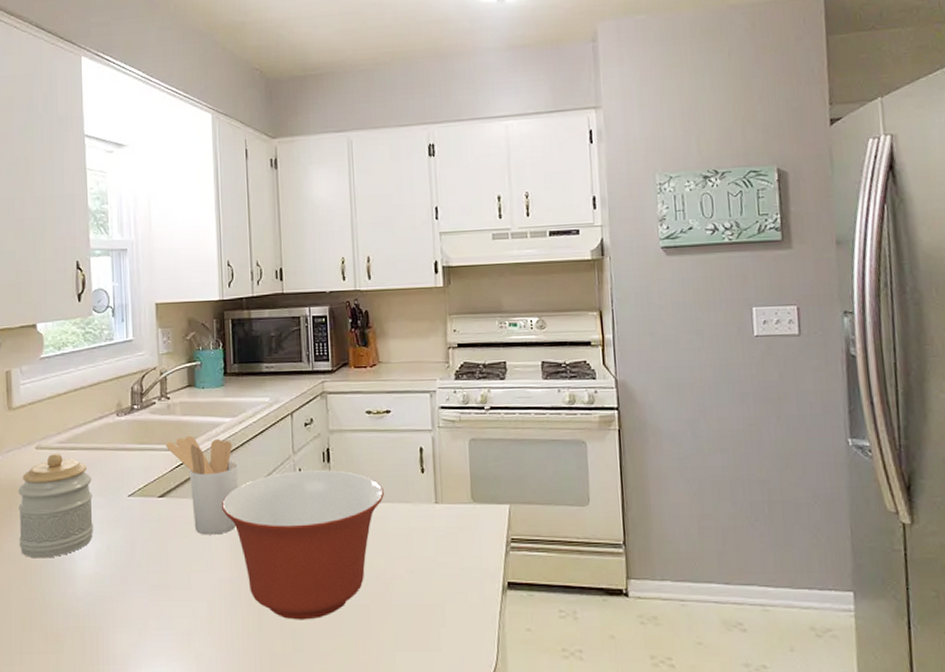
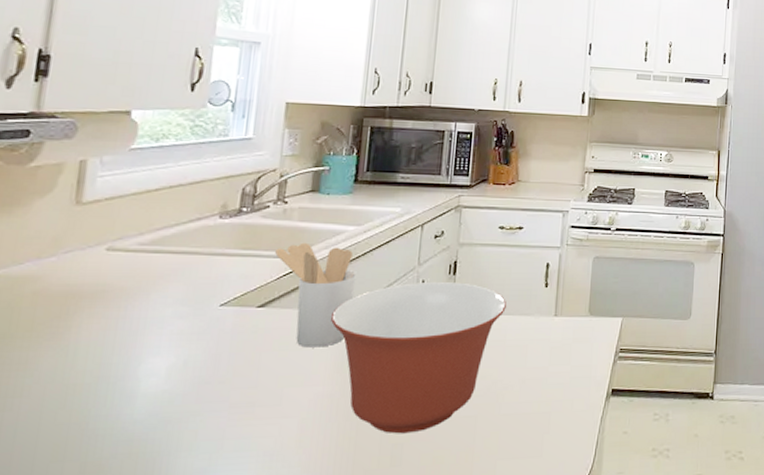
jar: present [18,452,93,559] -> none [64,255,177,376]

